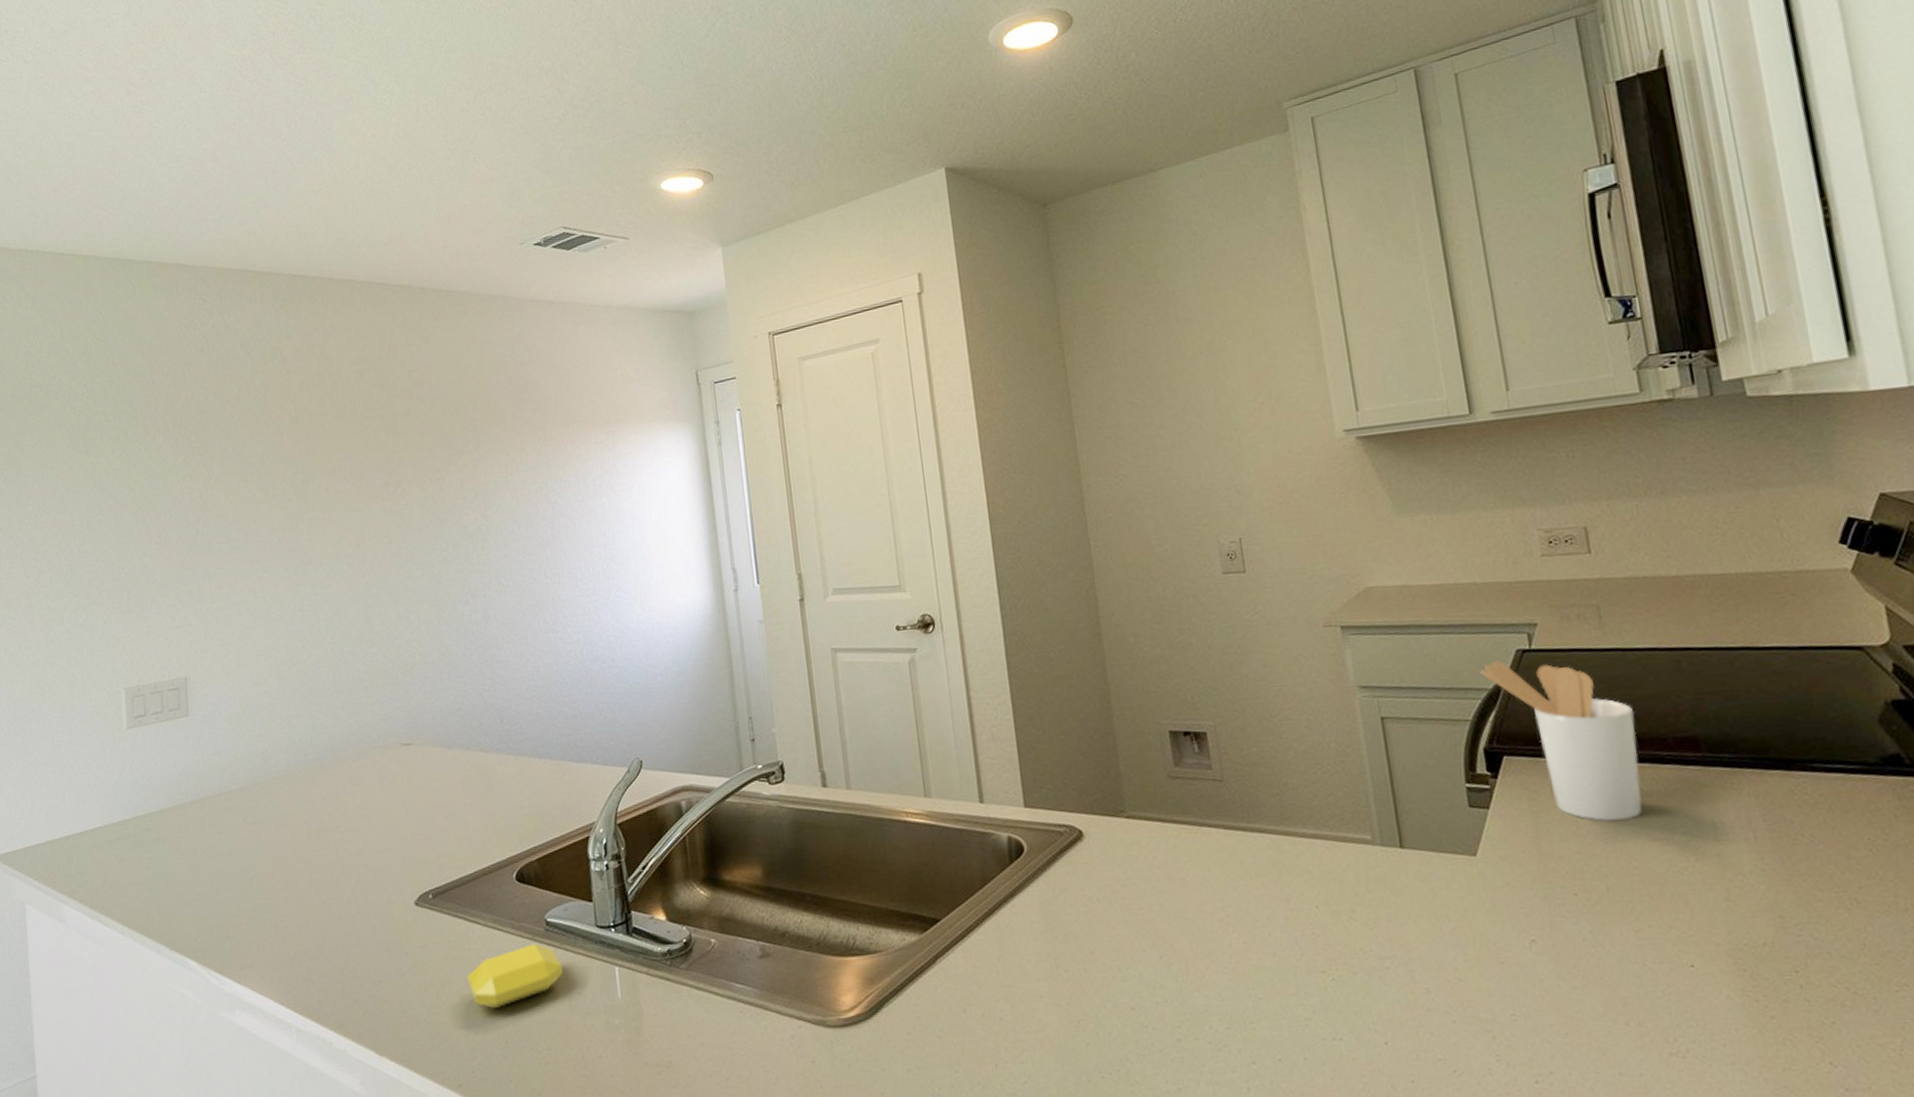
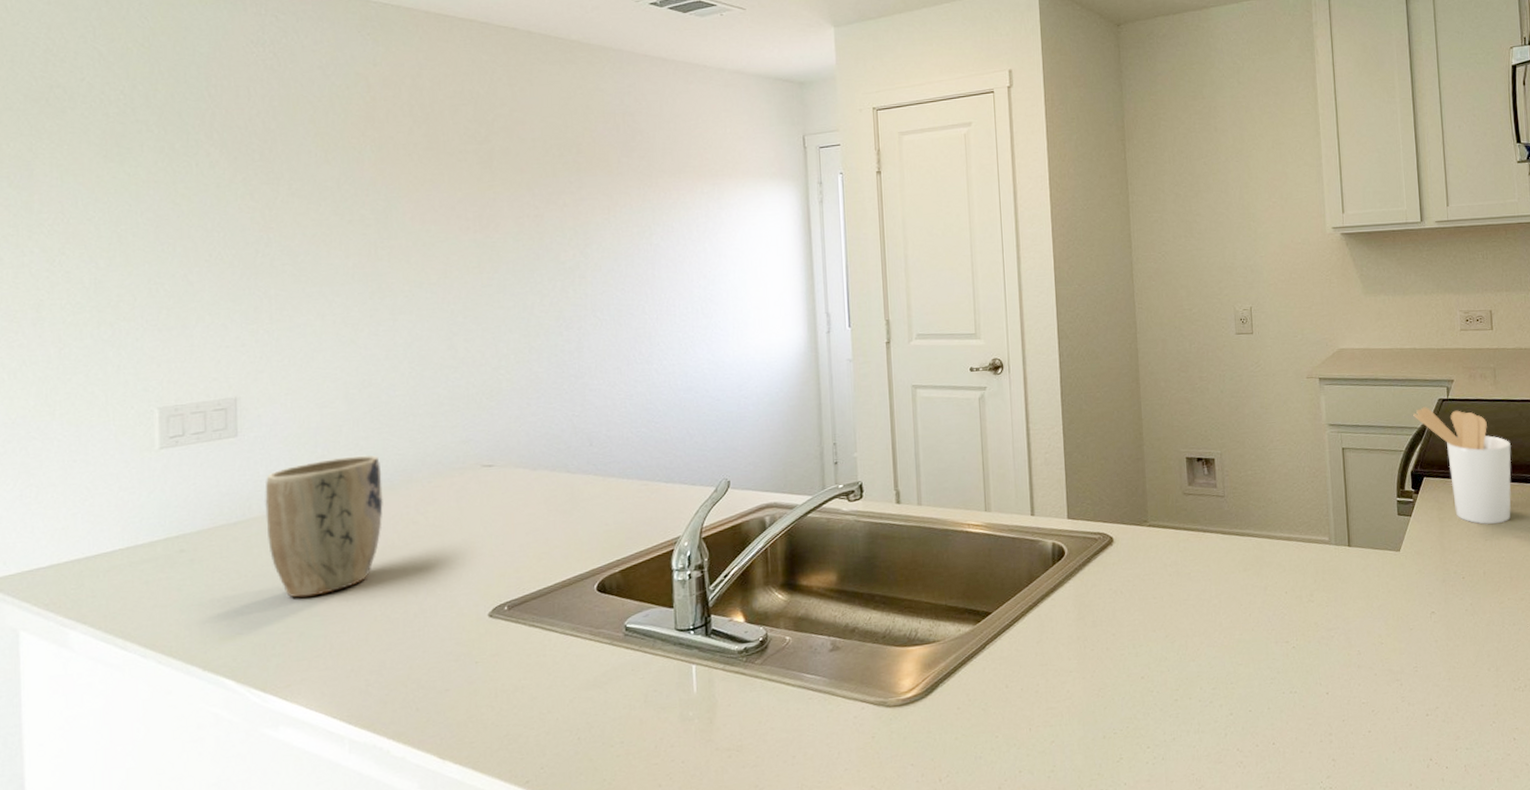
plant pot: none [213,733,315,879] -> present [265,455,383,598]
soap bar: present [467,944,563,1009] -> none [541,648,640,710]

